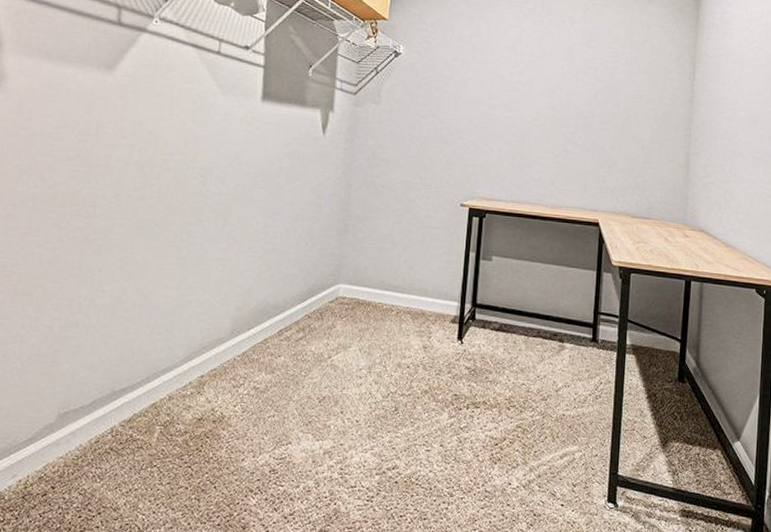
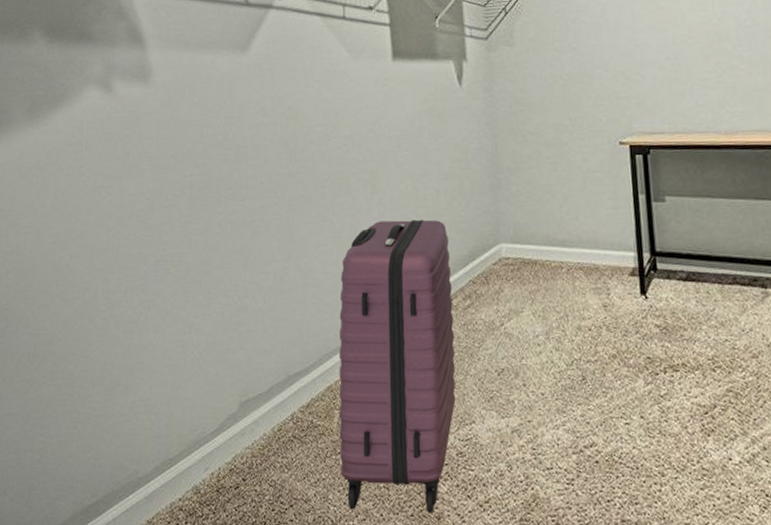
suitcase: none [154,252,291,524] -> present [338,219,456,514]

